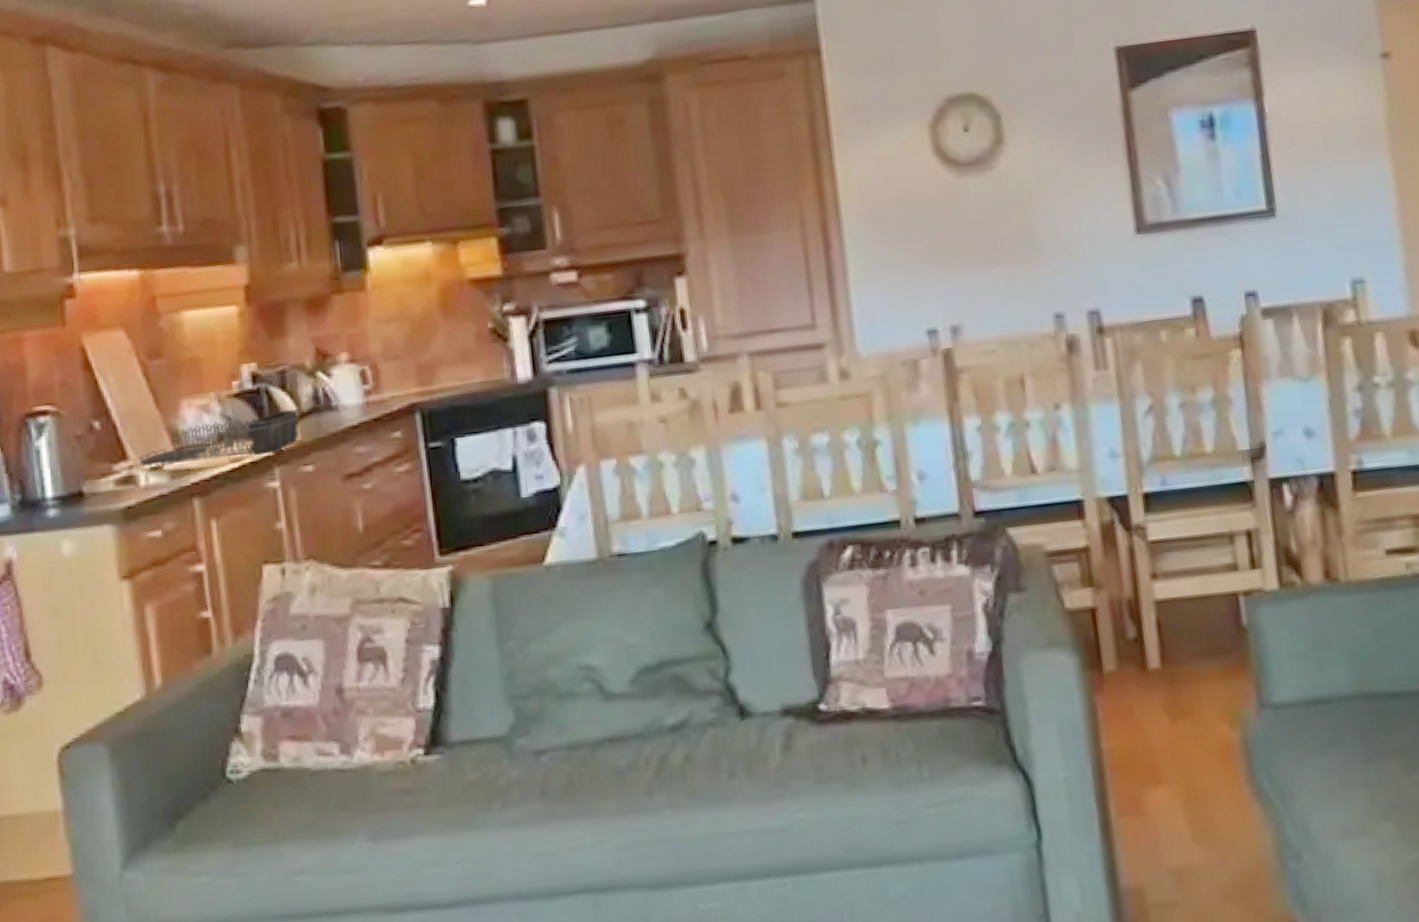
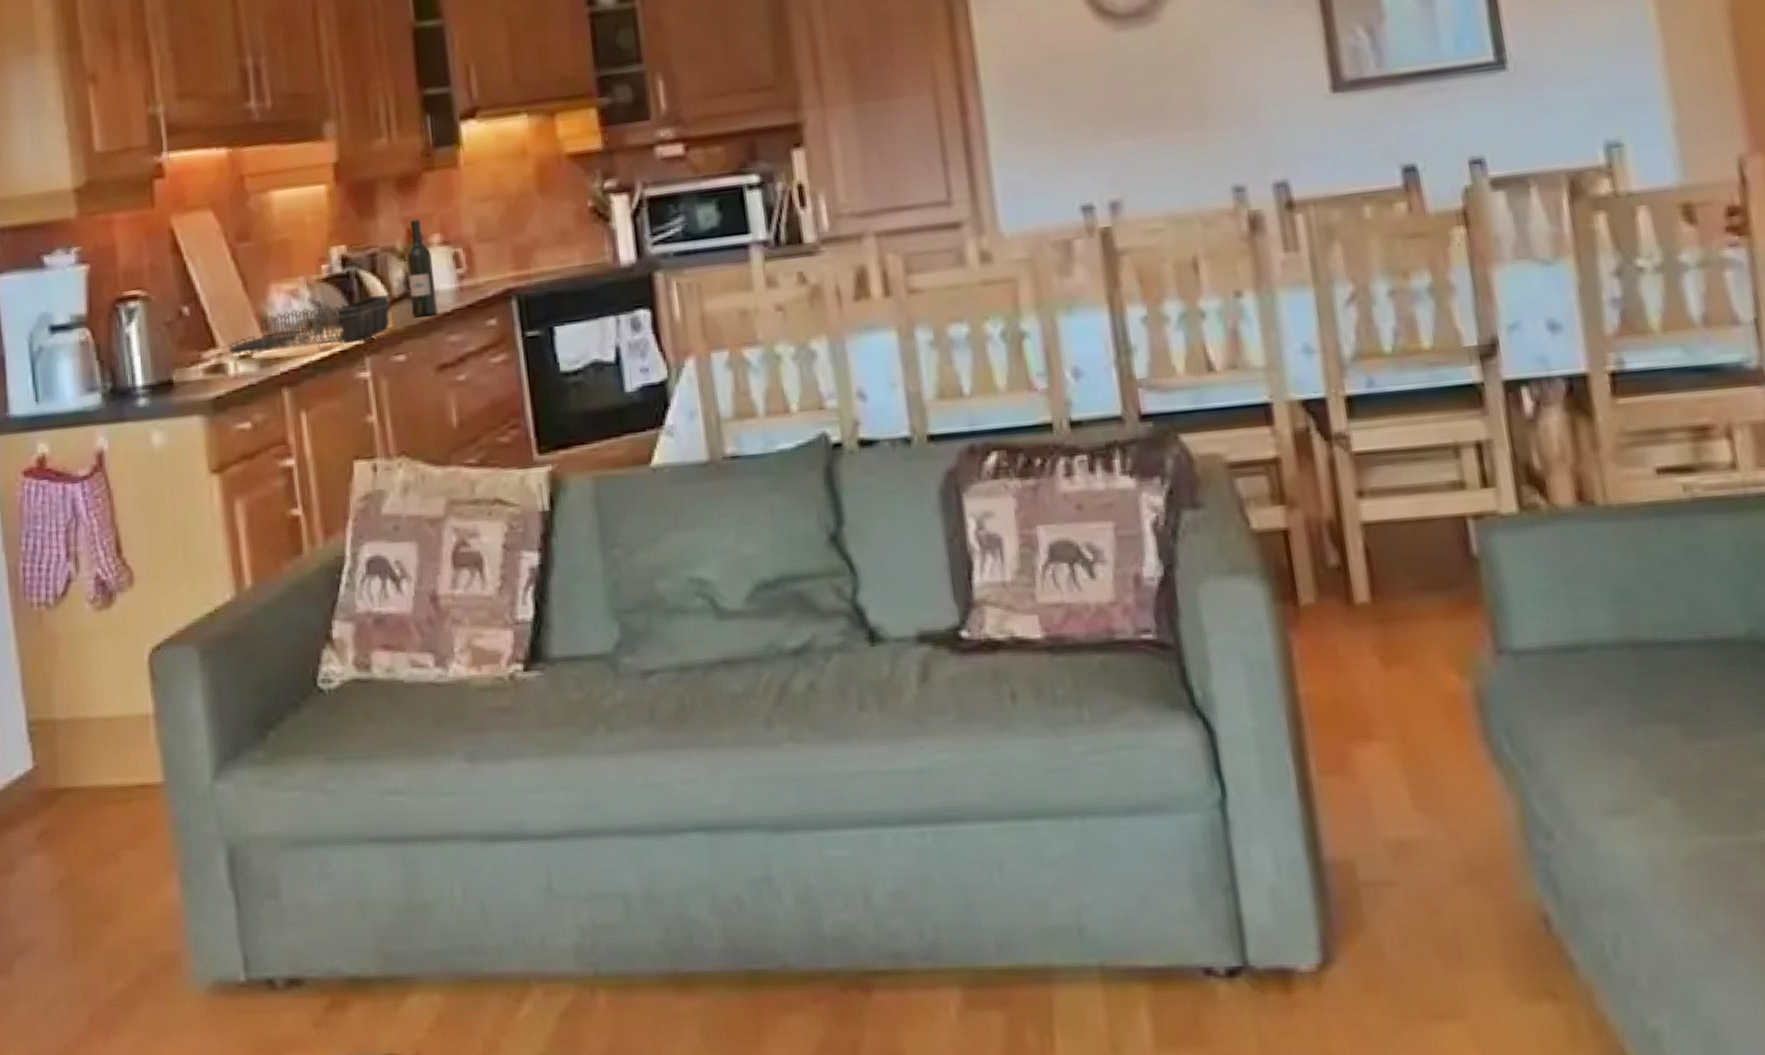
wine bottle: none [314,339,345,431] -> present [405,219,438,318]

